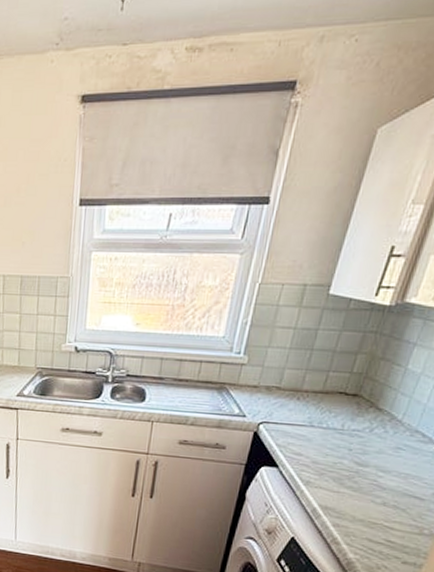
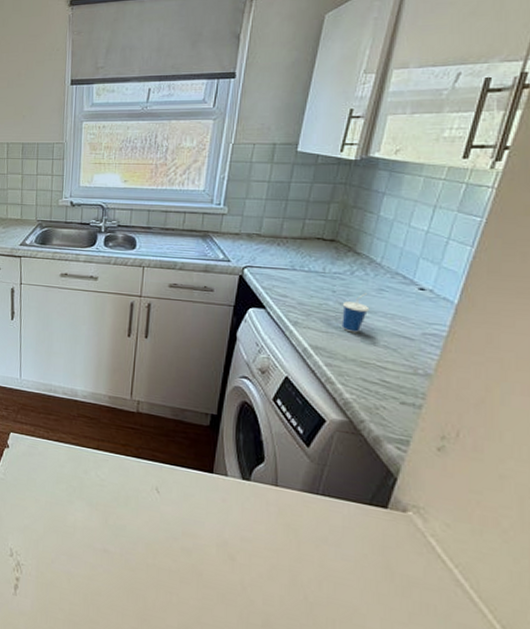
cup: none [353,452,384,493] -> present [341,293,370,333]

